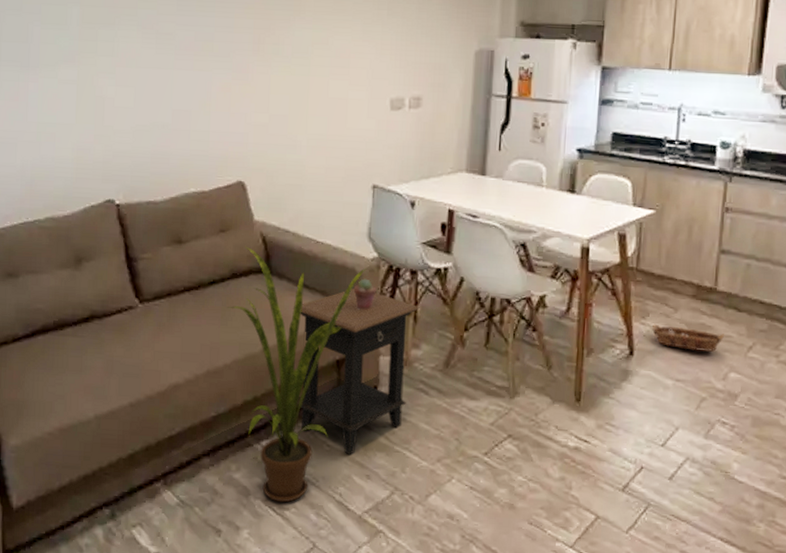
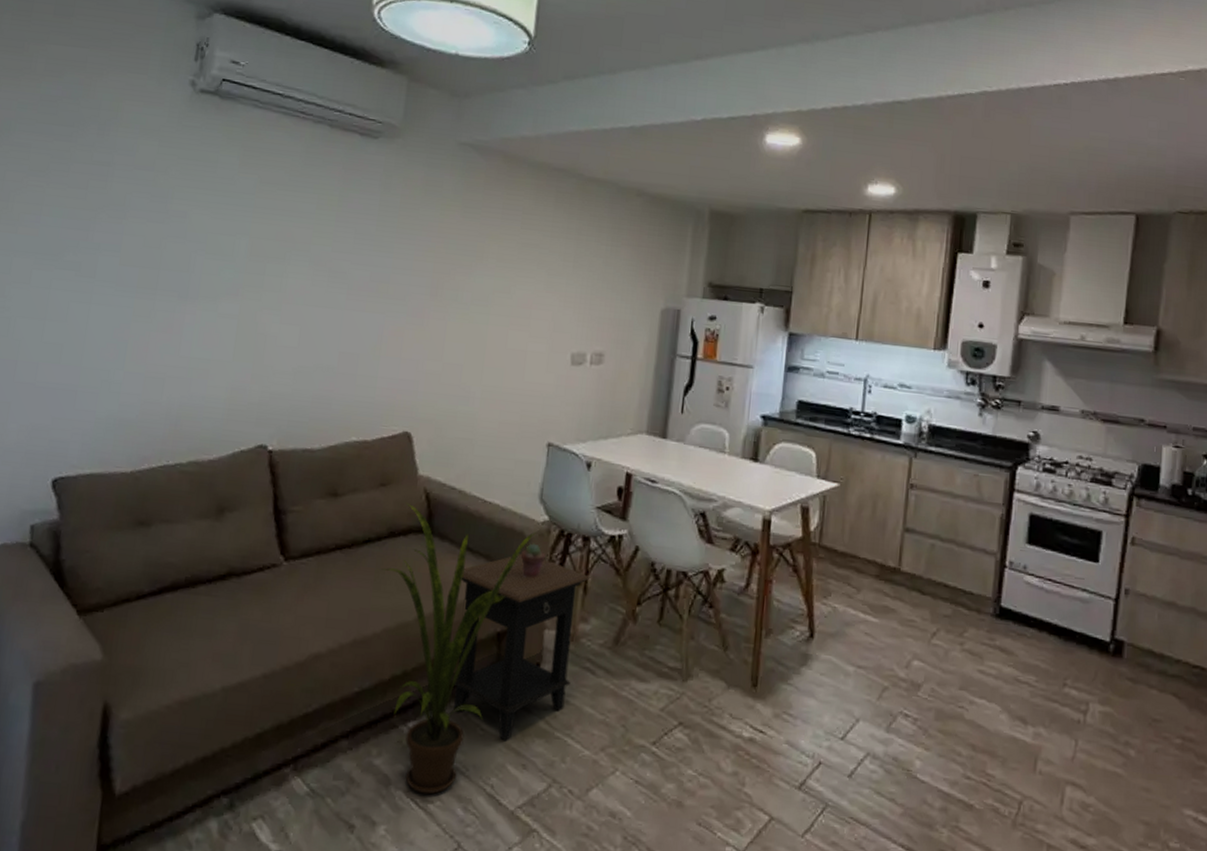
basket: present [652,323,725,352] -> none [834,604,909,637]

